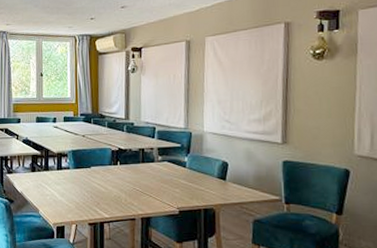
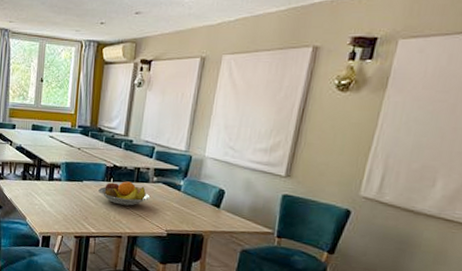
fruit bowl: none [107,163,158,187] -> present [98,180,151,206]

